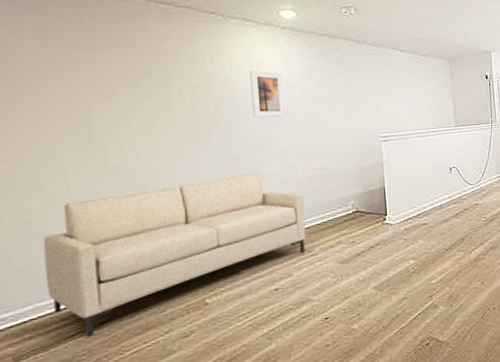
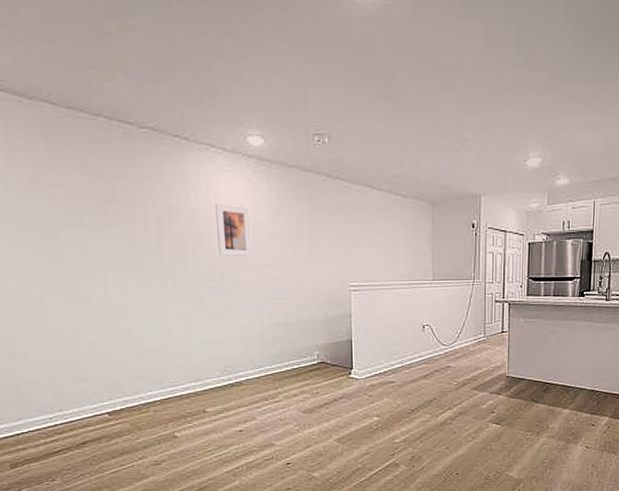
sofa: present [43,172,306,337] -> none [27,313,270,454]

